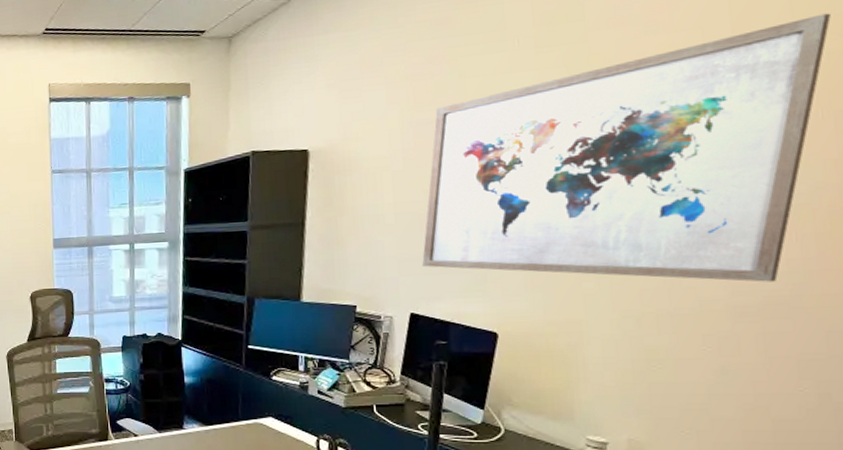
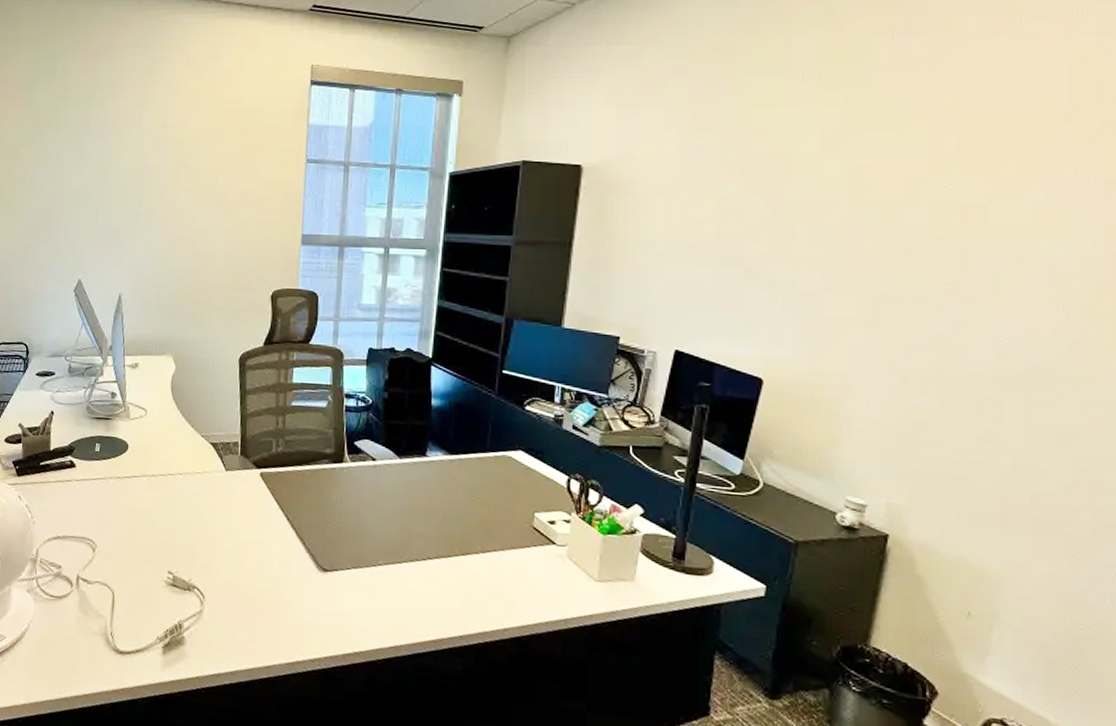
wall art: present [422,13,831,282] -> none [691,80,1107,350]

